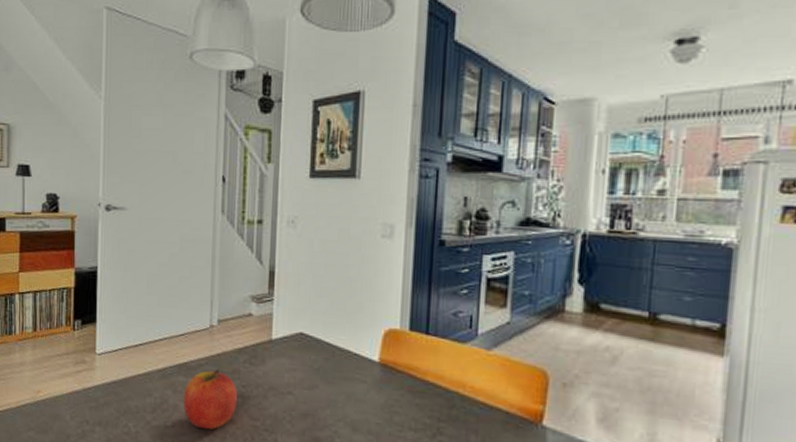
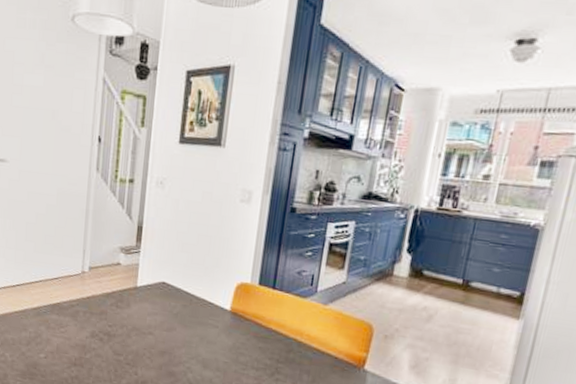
apple: present [183,369,238,430] -> none [55,310,105,362]

